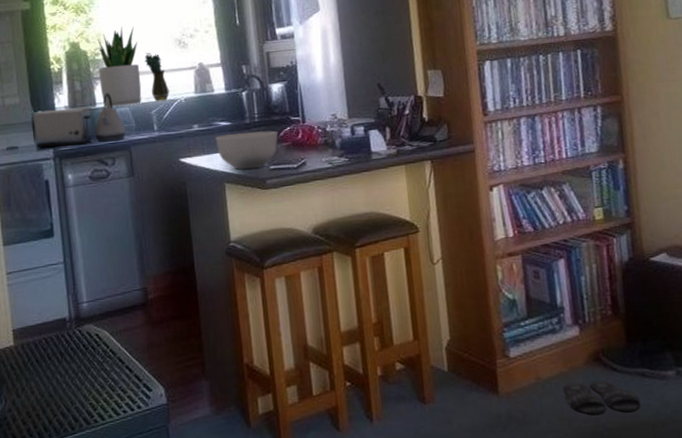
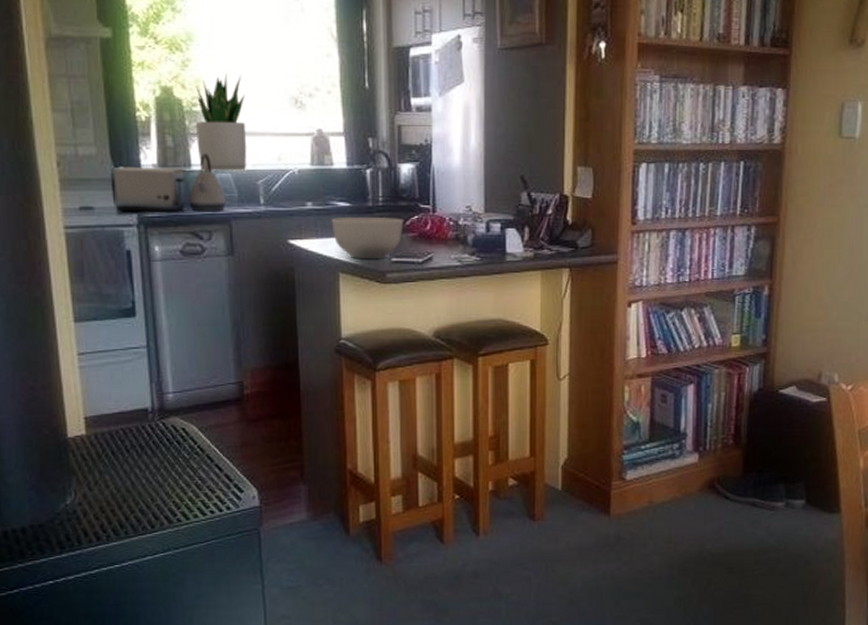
vase: present [144,52,170,102] -> none [252,109,281,171]
slippers: present [563,380,641,416] -> none [674,508,747,541]

